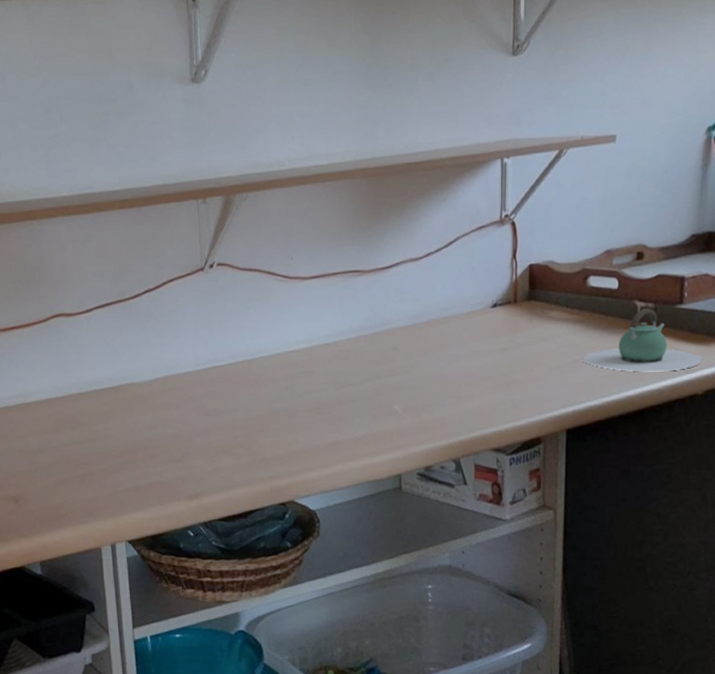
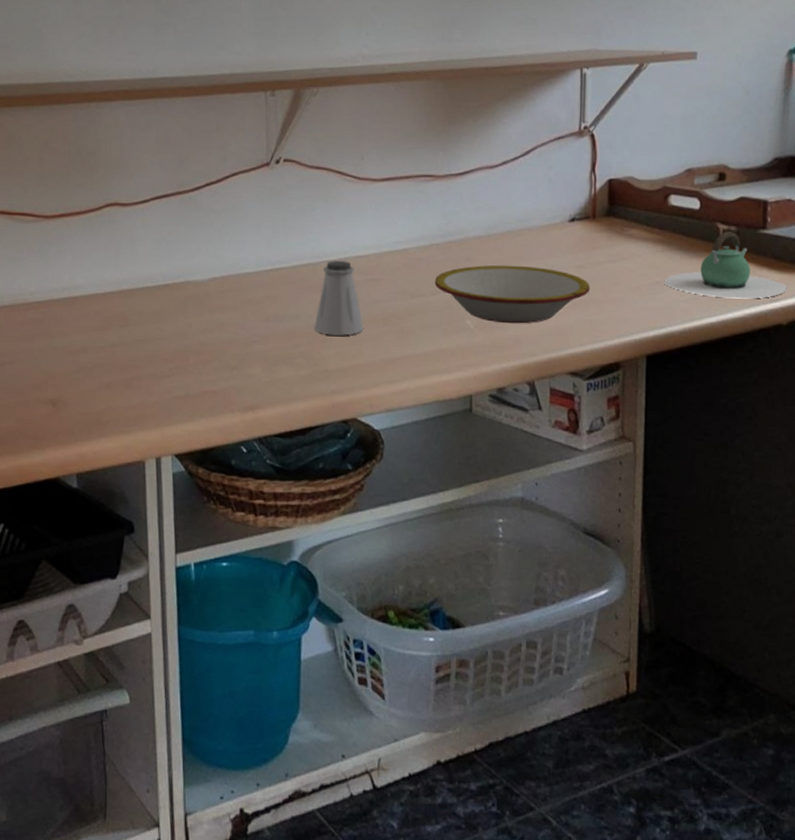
saltshaker: none [251,356,298,426] -> present [314,261,364,336]
bowl: none [363,351,512,407] -> present [434,265,590,324]

